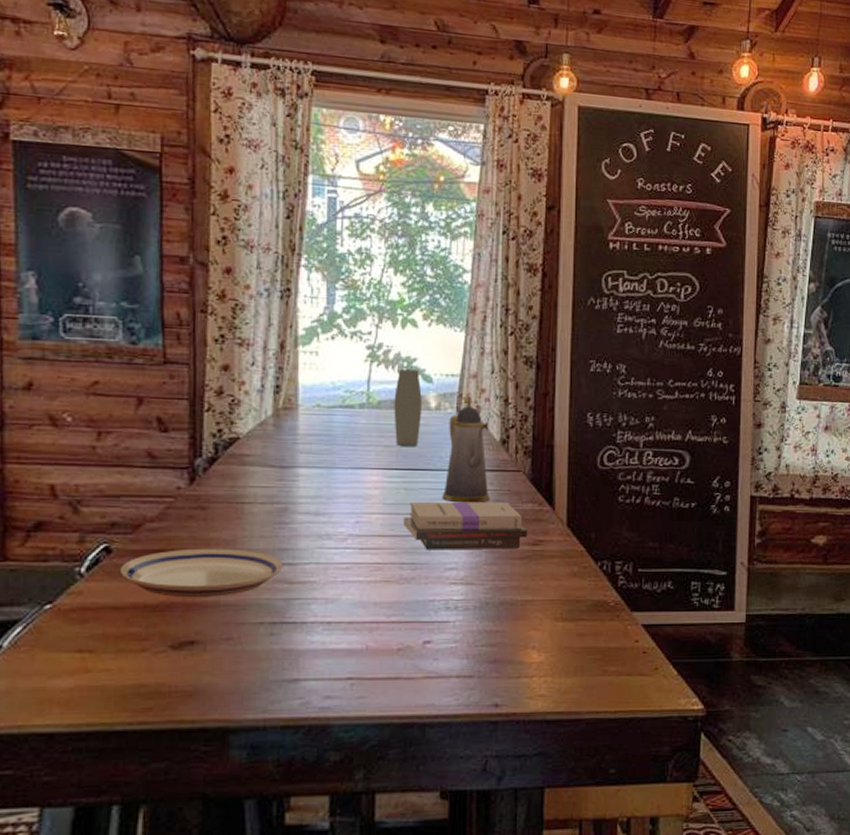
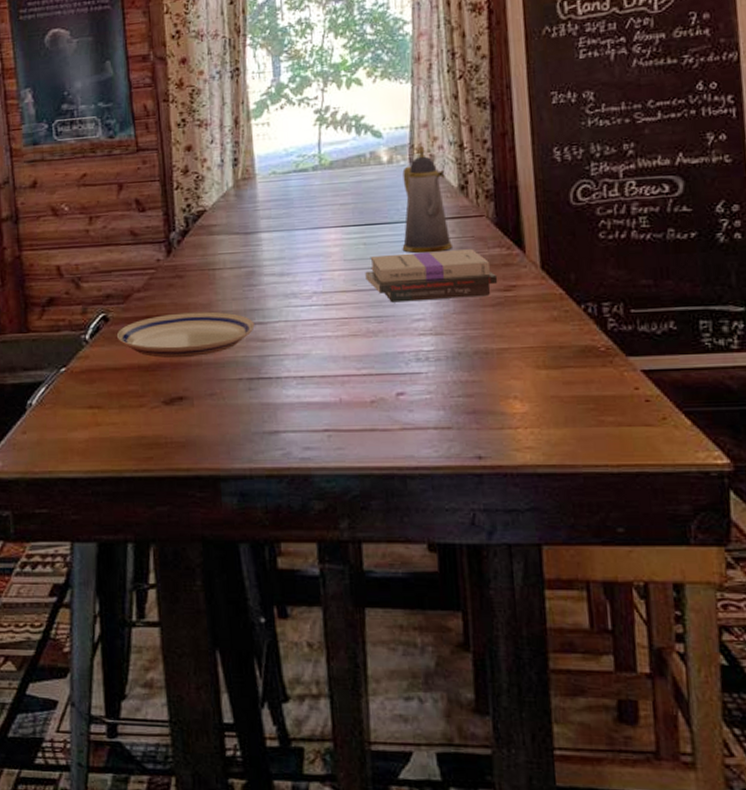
vase: present [394,369,422,446] -> none [345,127,375,203]

